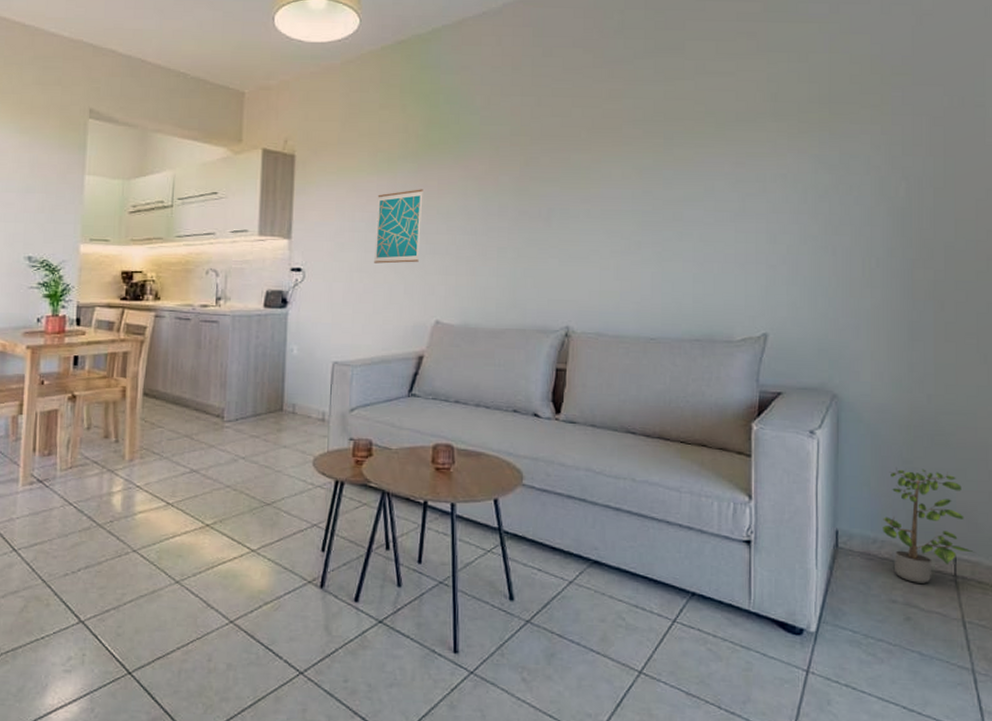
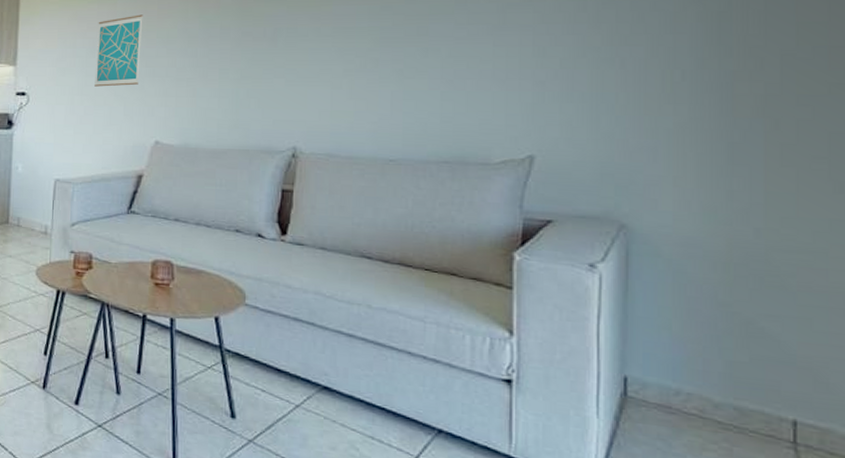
potted plant: present [883,468,975,583] -> none [689,311,826,448]

